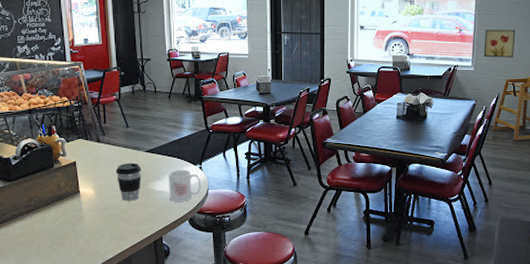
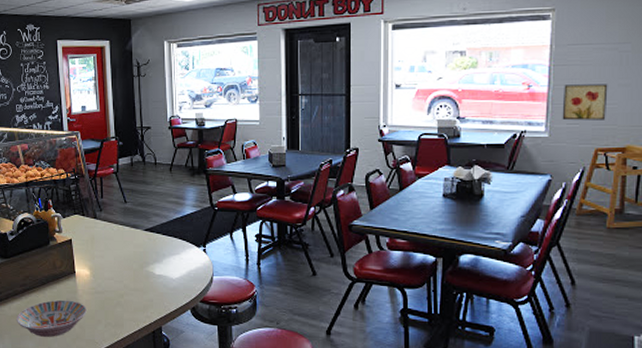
bowl: none [20,217,91,253] -> present [16,299,87,337]
coffee cup: present [116,163,141,201] -> none [113,242,139,285]
mug: present [169,169,201,202] -> none [169,251,205,288]

